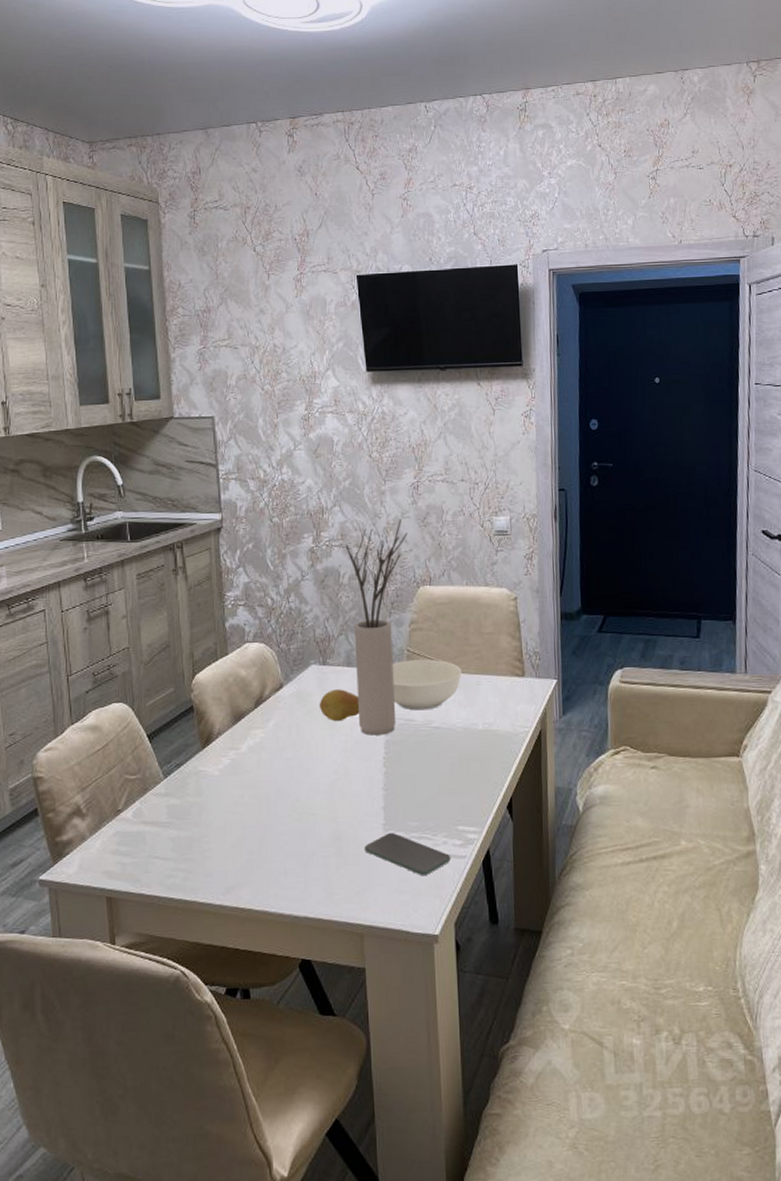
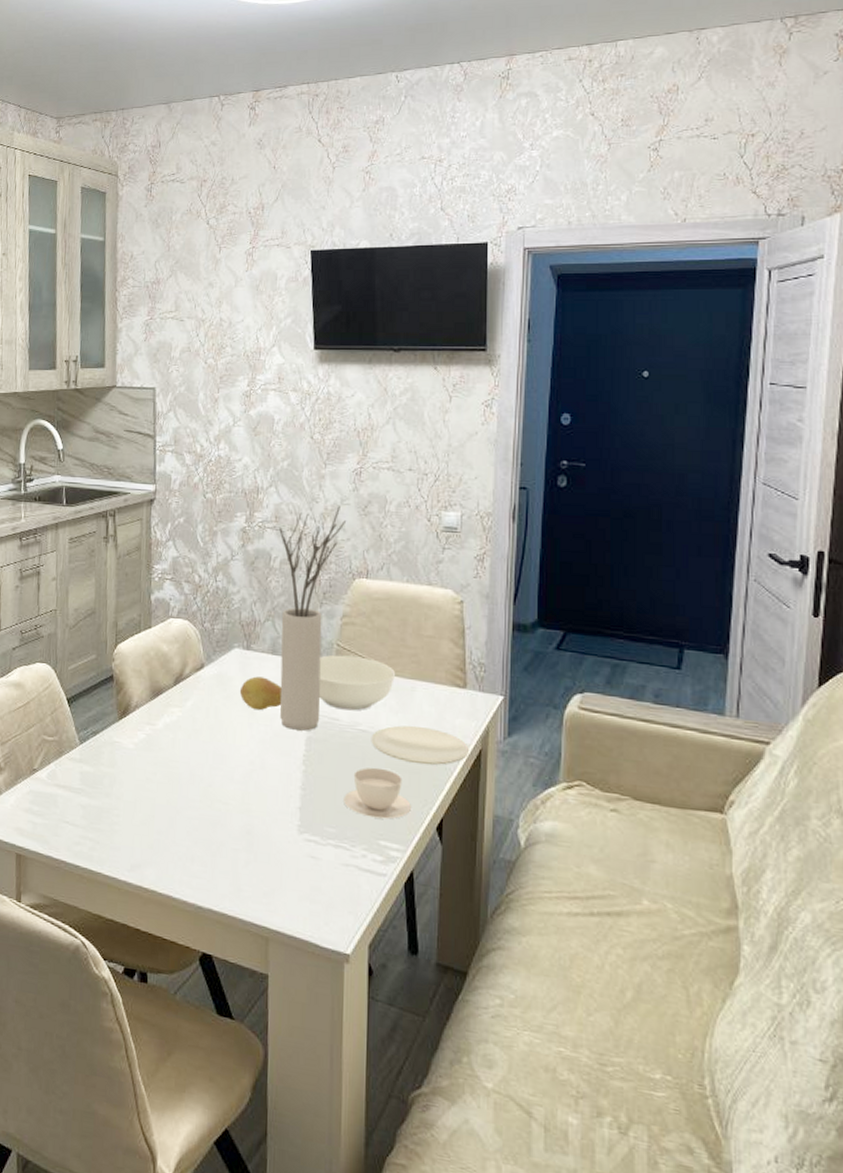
smartphone: present [364,832,451,875] -> none [276,835,370,888]
teacup: none [423,759,484,806] -> present [344,767,411,819]
plate: none [444,717,530,751] -> present [371,725,469,765]

